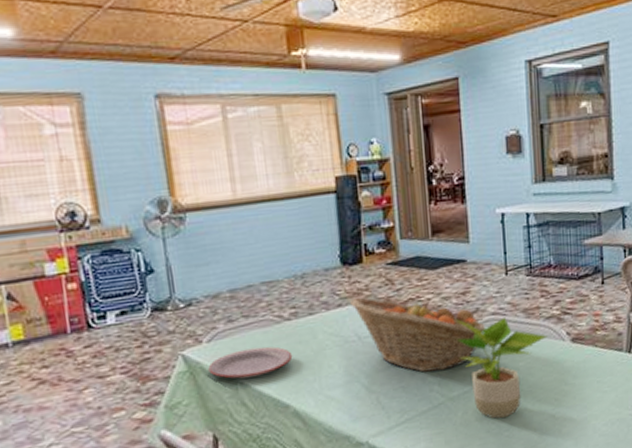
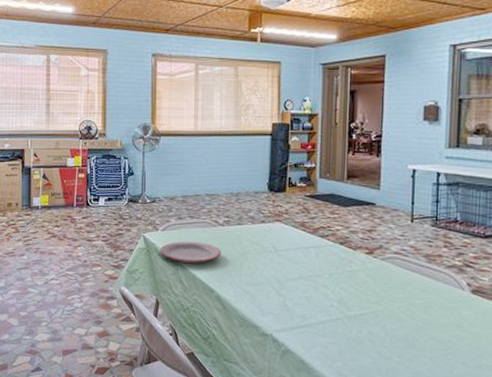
fruit basket: present [350,297,486,373] -> none [272,218,388,292]
potted plant: present [455,317,547,419] -> none [359,251,447,346]

